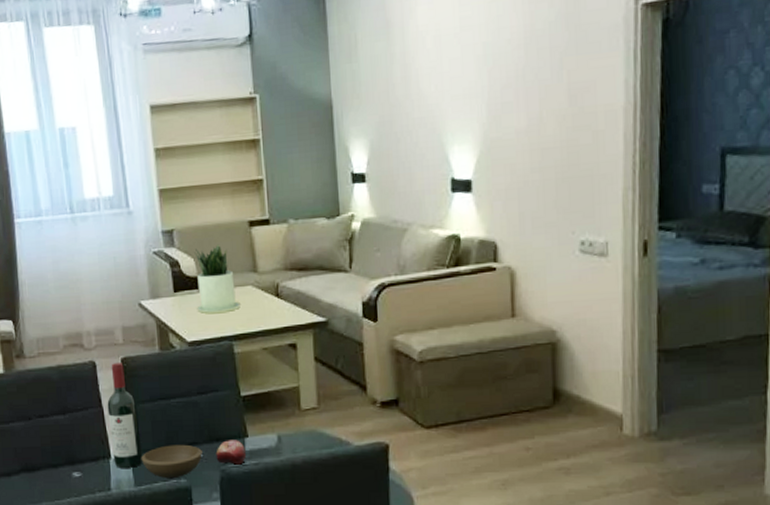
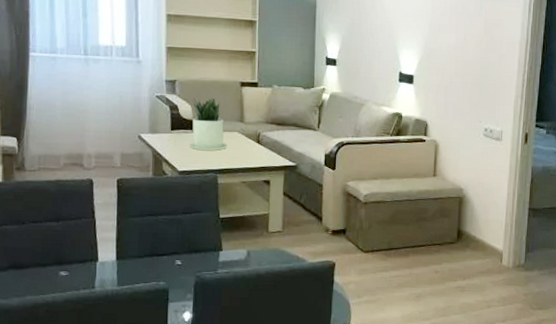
wine bottle: present [107,362,143,468] -> none [99,181,128,270]
bowl: present [141,444,202,479] -> none [126,253,182,281]
fruit: present [216,440,246,466] -> none [193,252,219,273]

